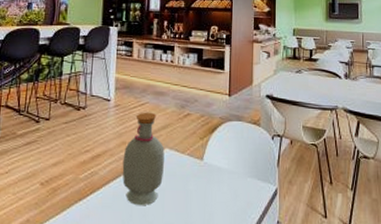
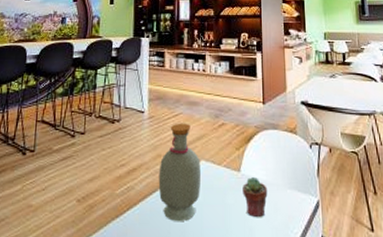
potted succulent: none [204,166,229,203] -> present [242,177,268,217]

